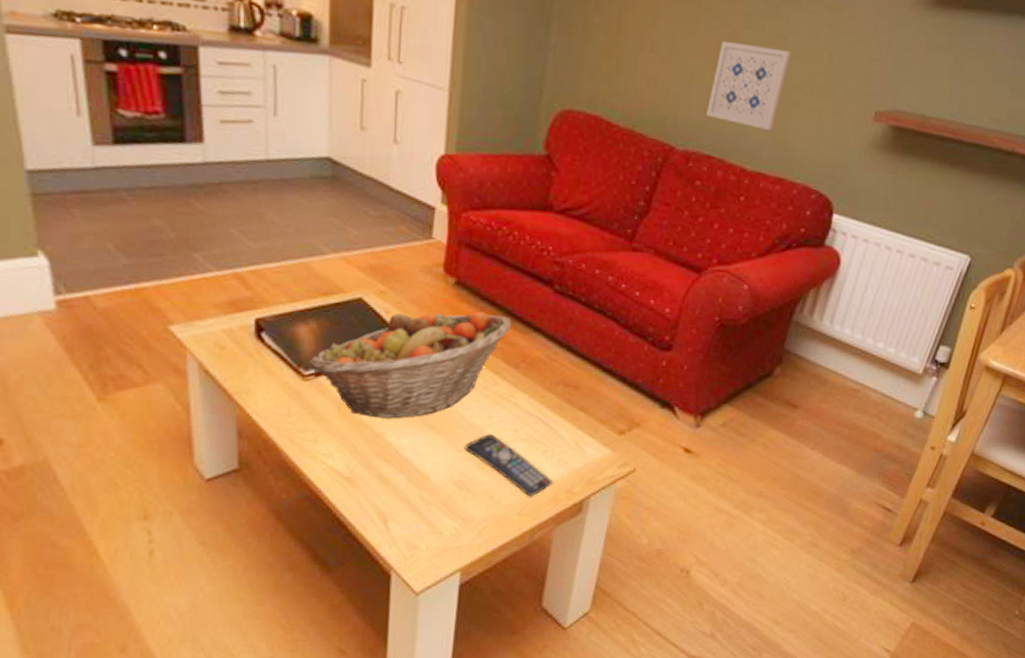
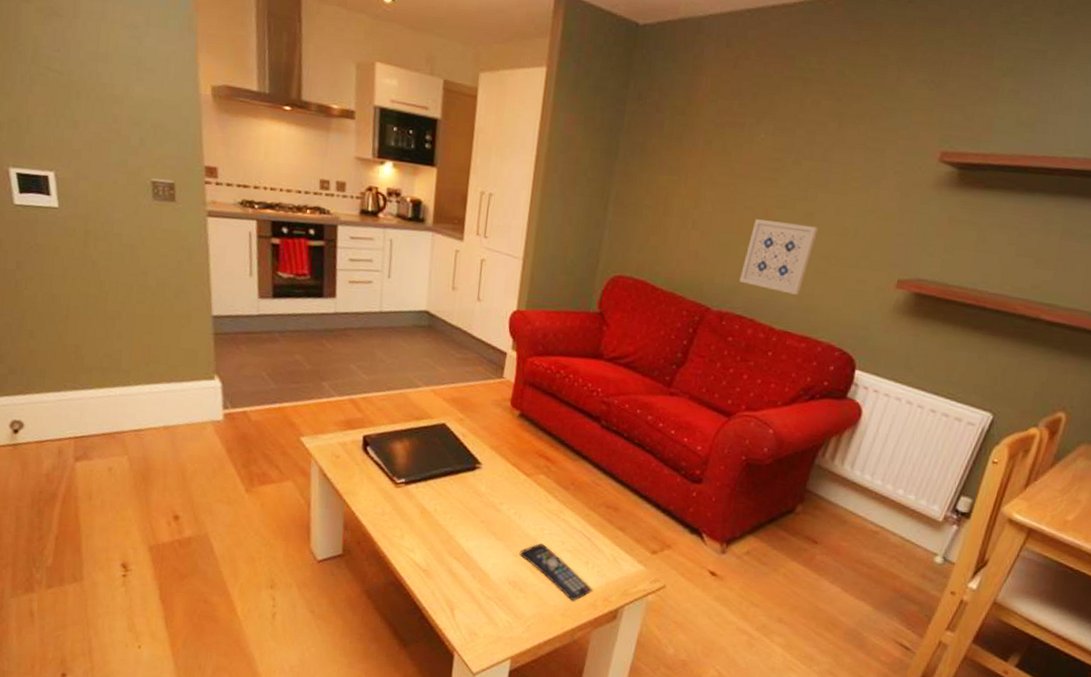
fruit basket: present [310,311,512,419] -> none [402,437,565,524]

